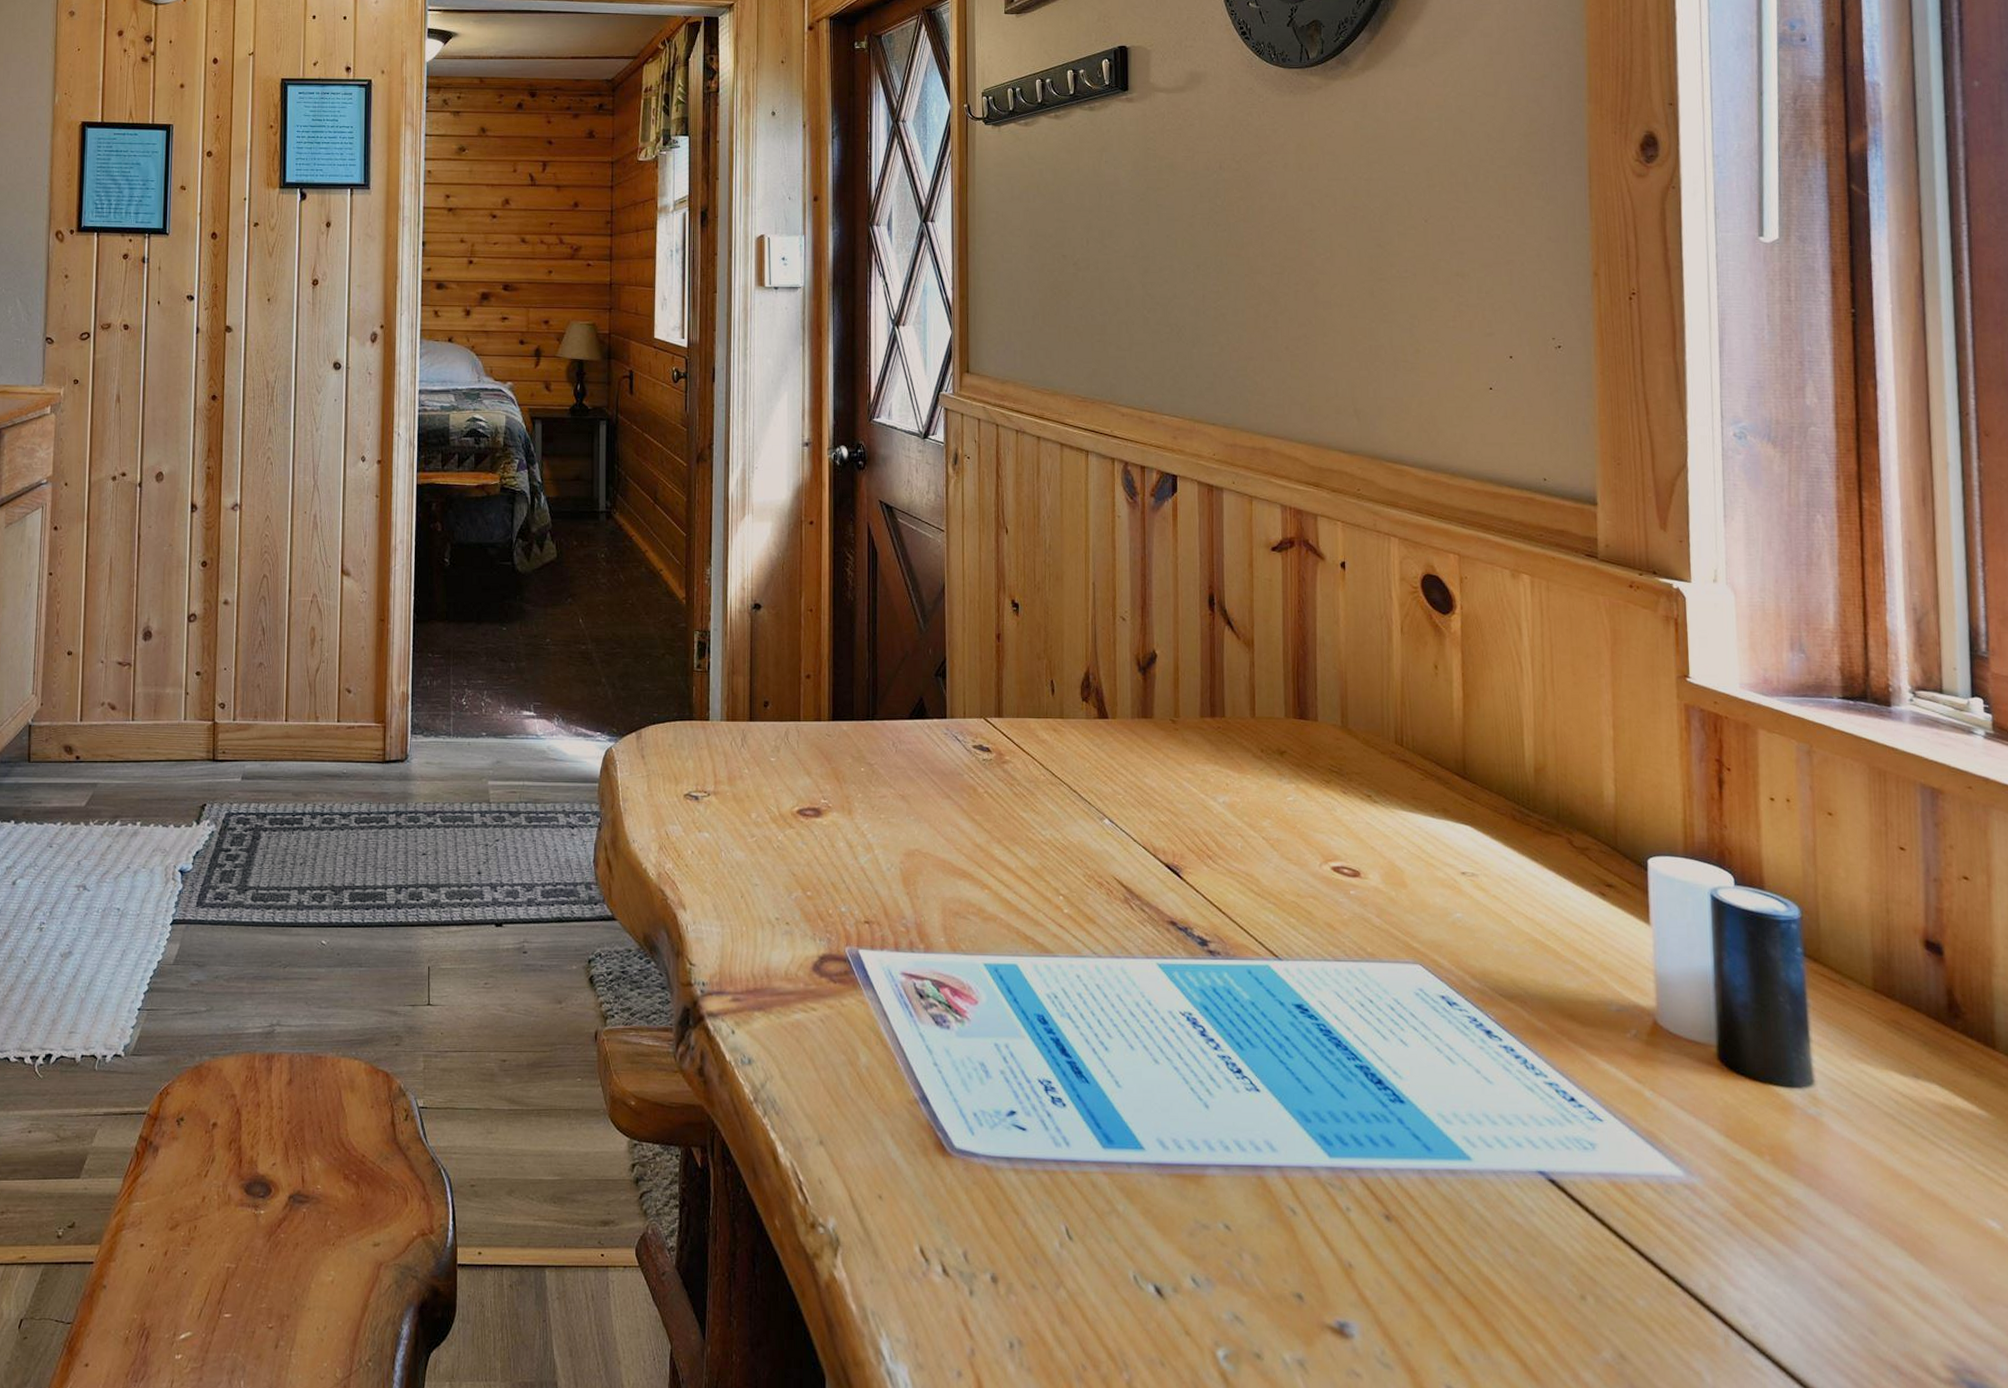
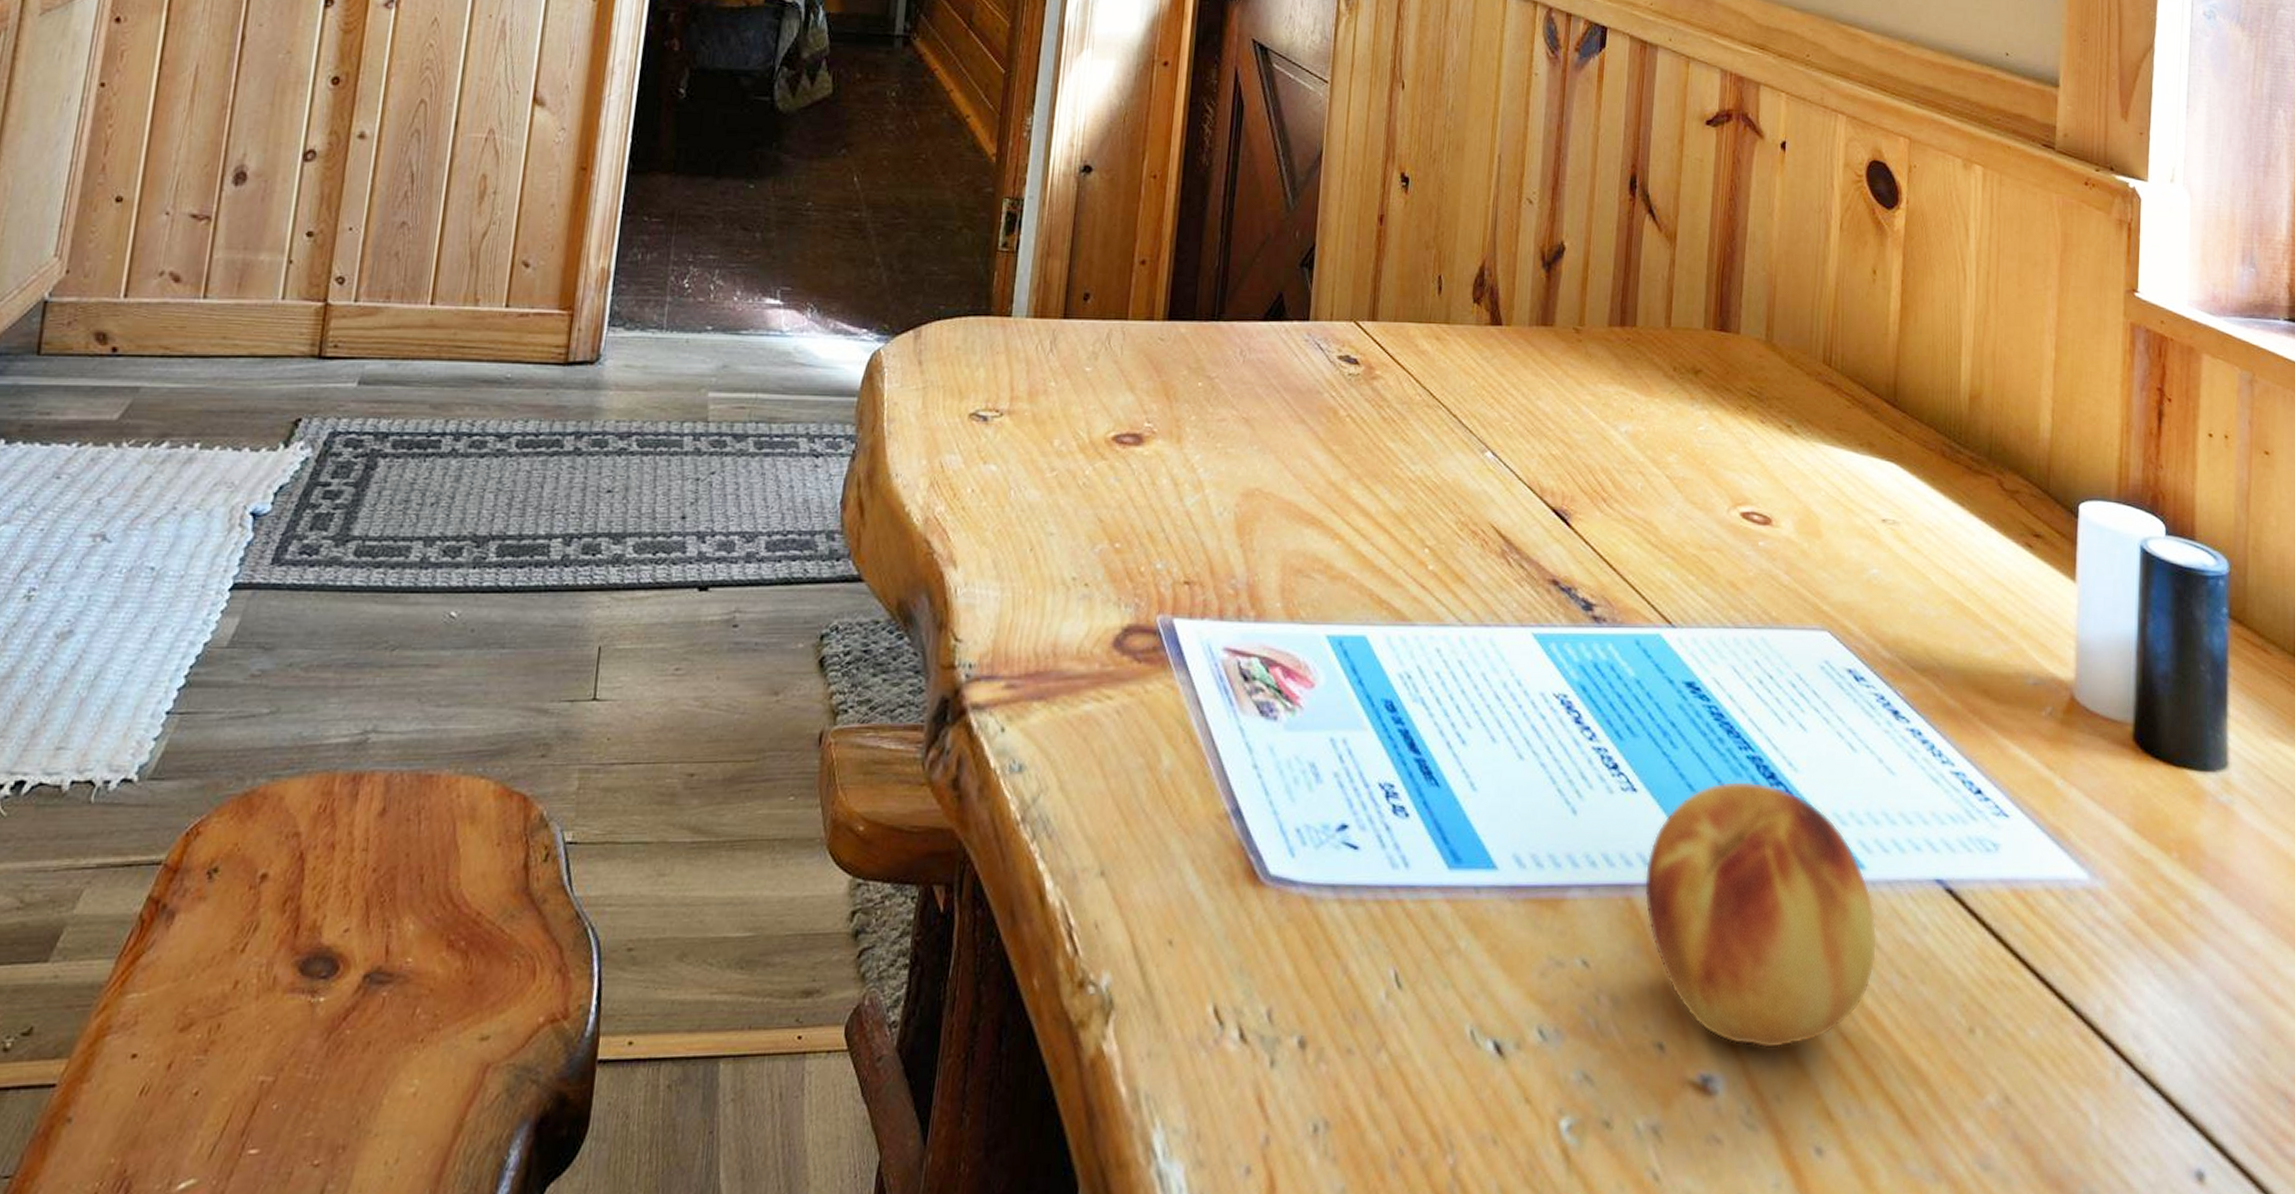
fruit: none [1272,1085,1489,1304] -> present [1644,780,1878,1049]

